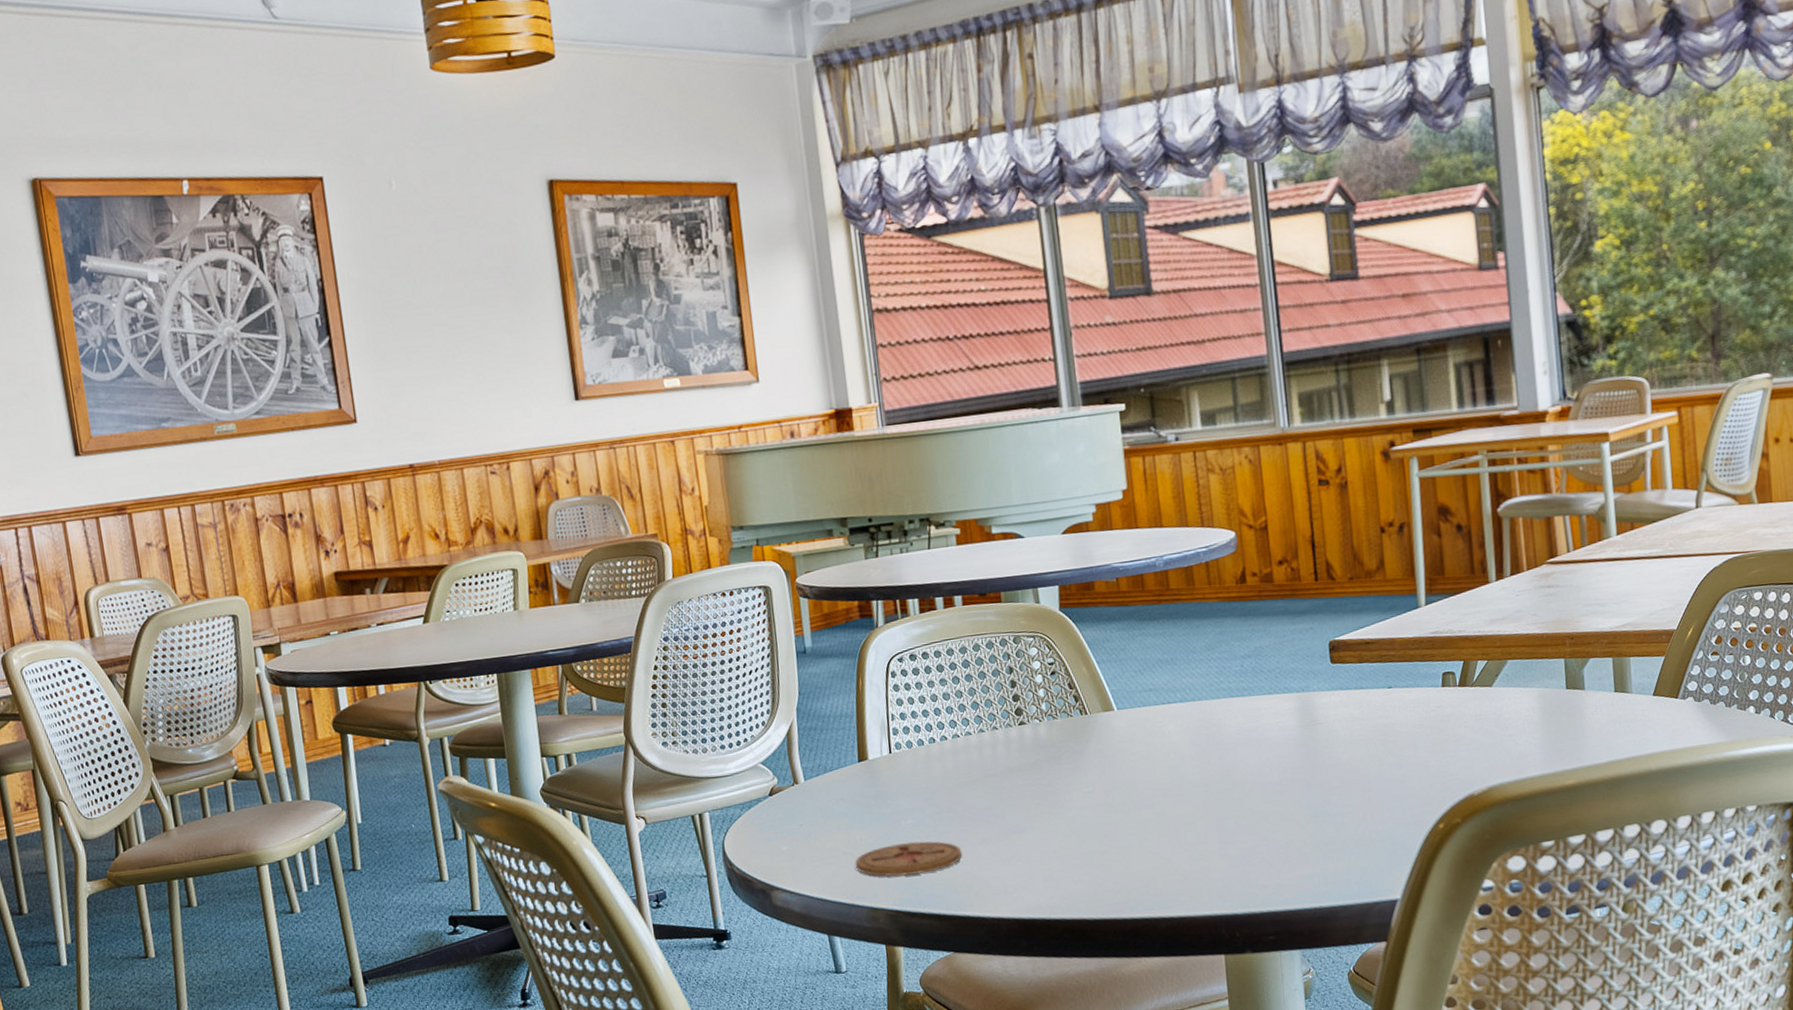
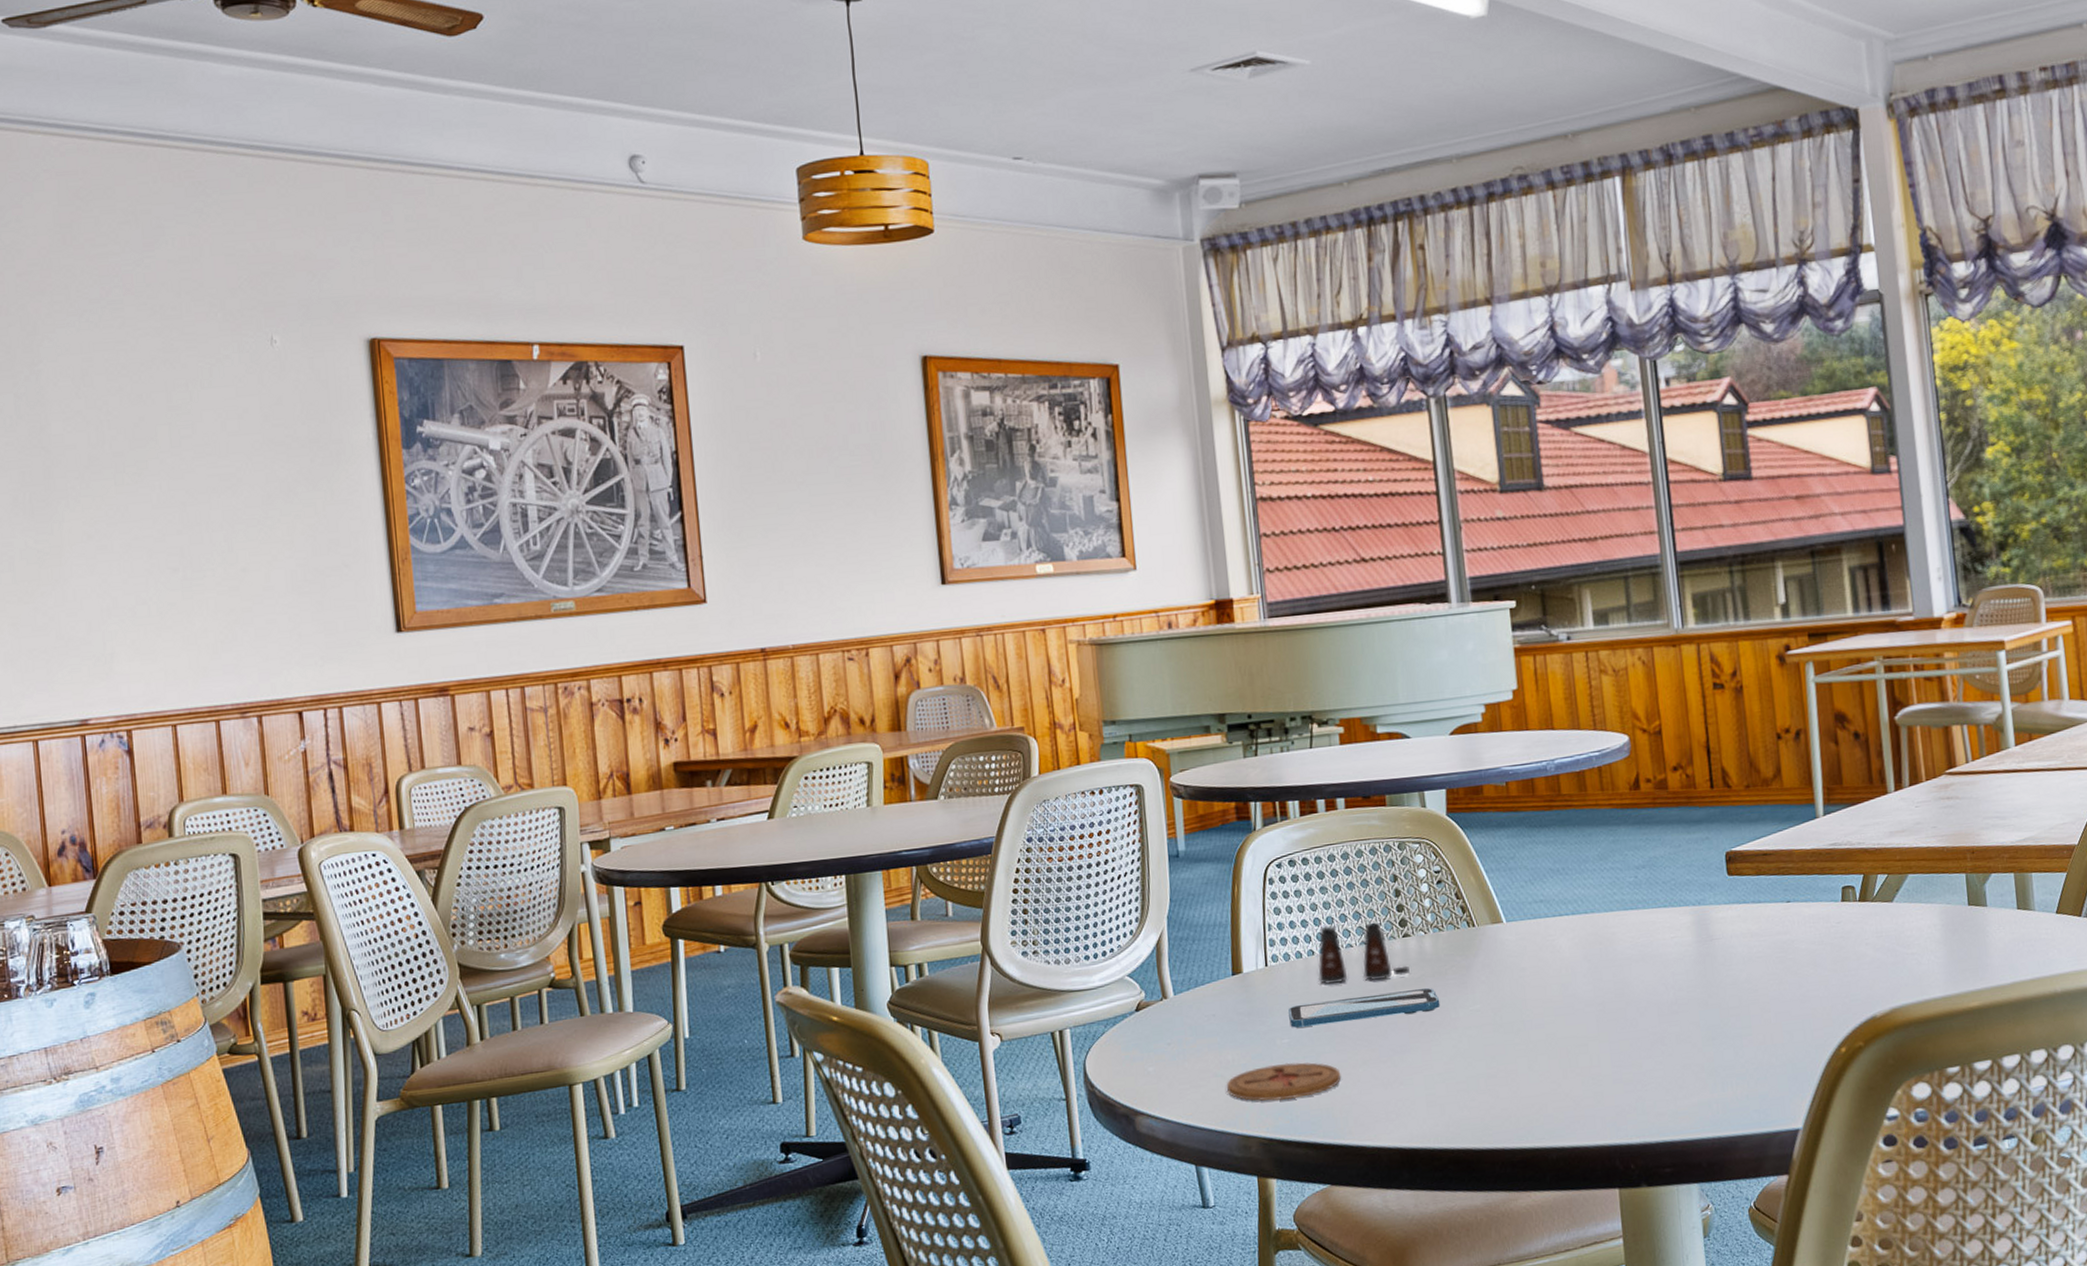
smartphone: none [912,772,1055,810] -> present [1288,988,1441,1028]
salt shaker: none [939,711,1026,770] -> present [1318,922,1410,985]

